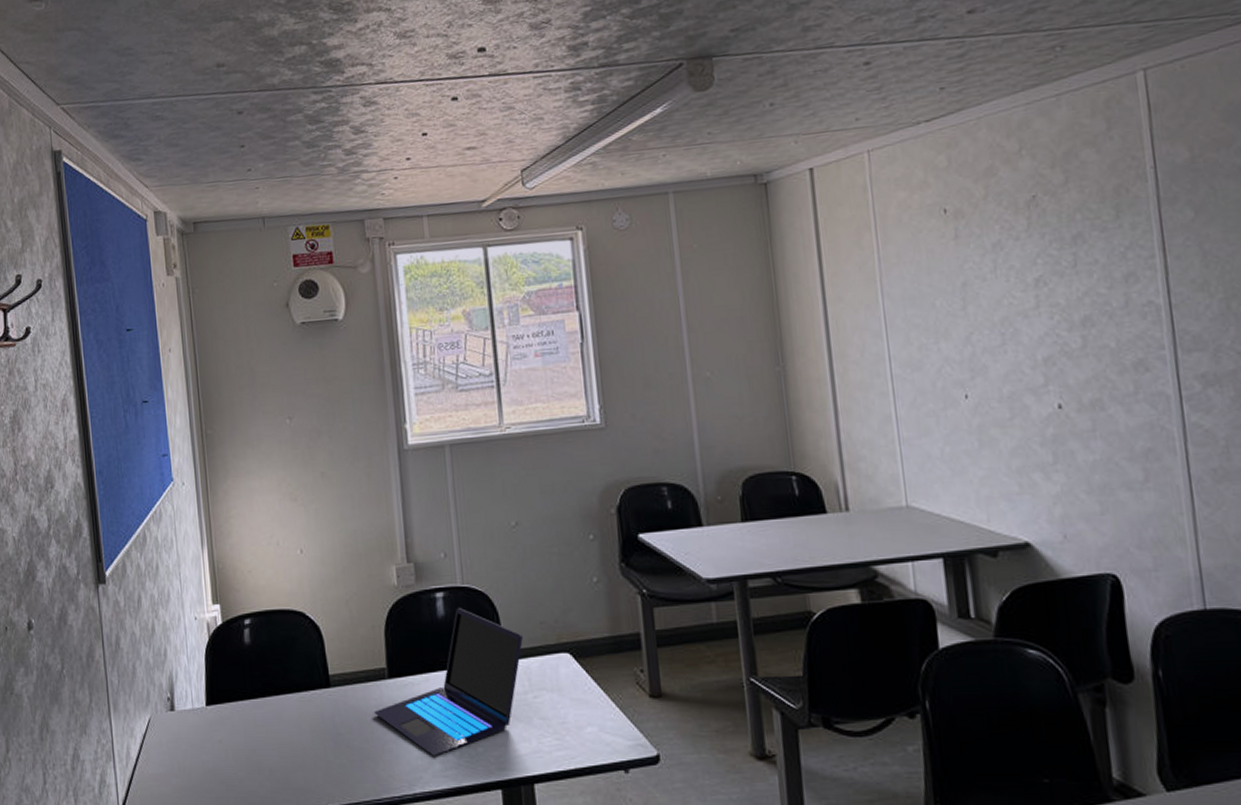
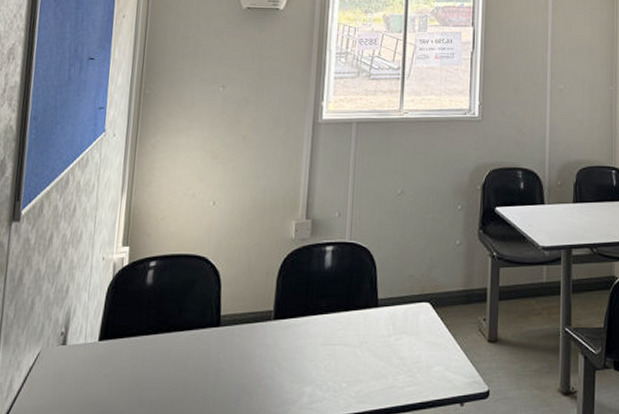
laptop: present [374,608,523,757] -> none [256,261,393,392]

